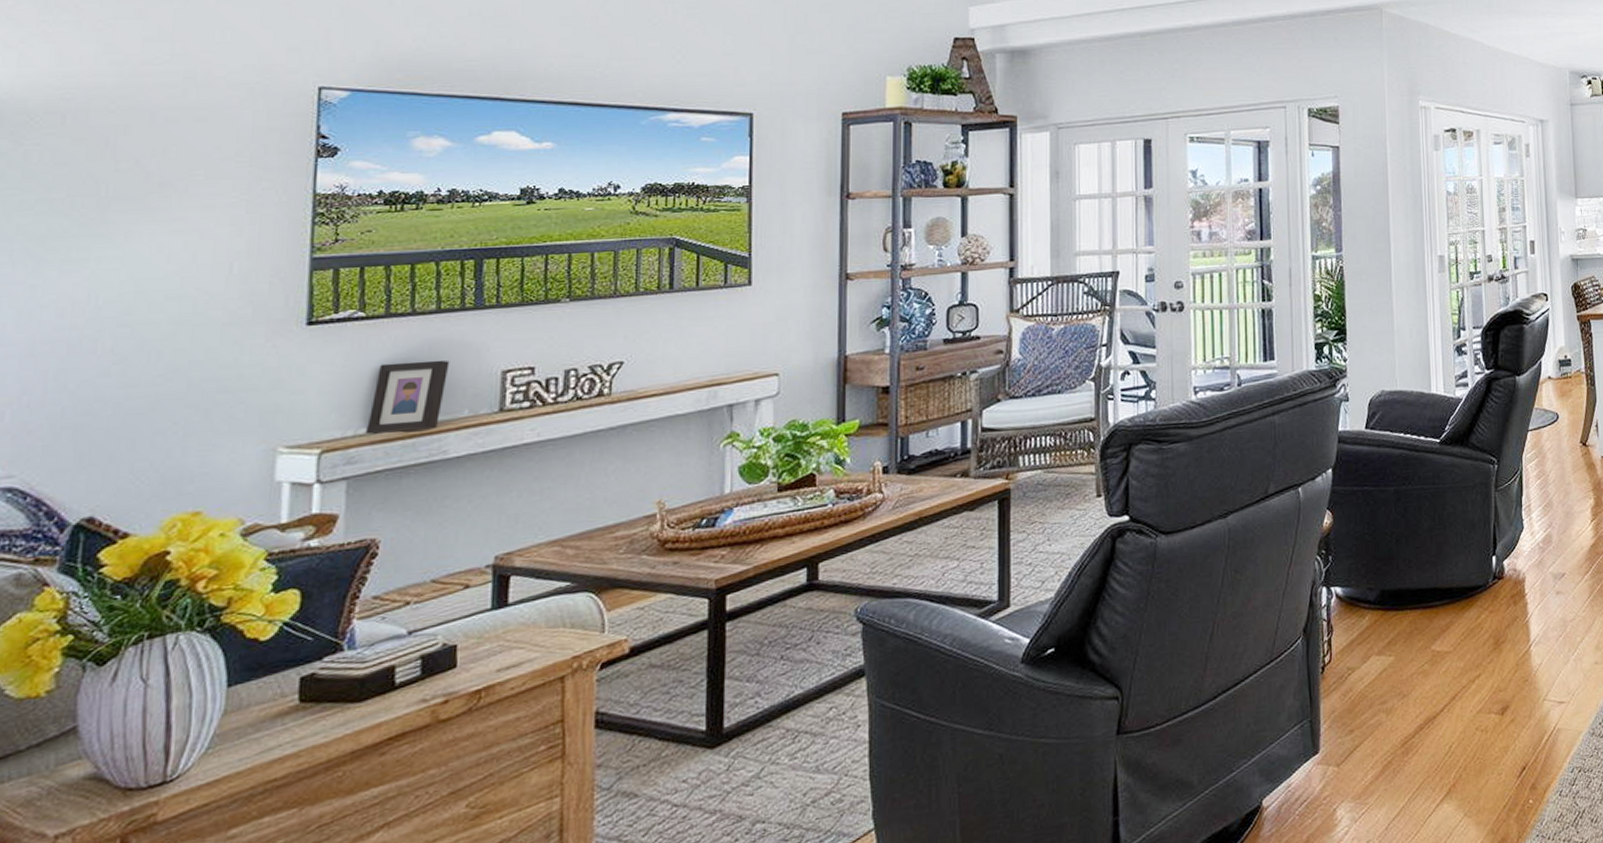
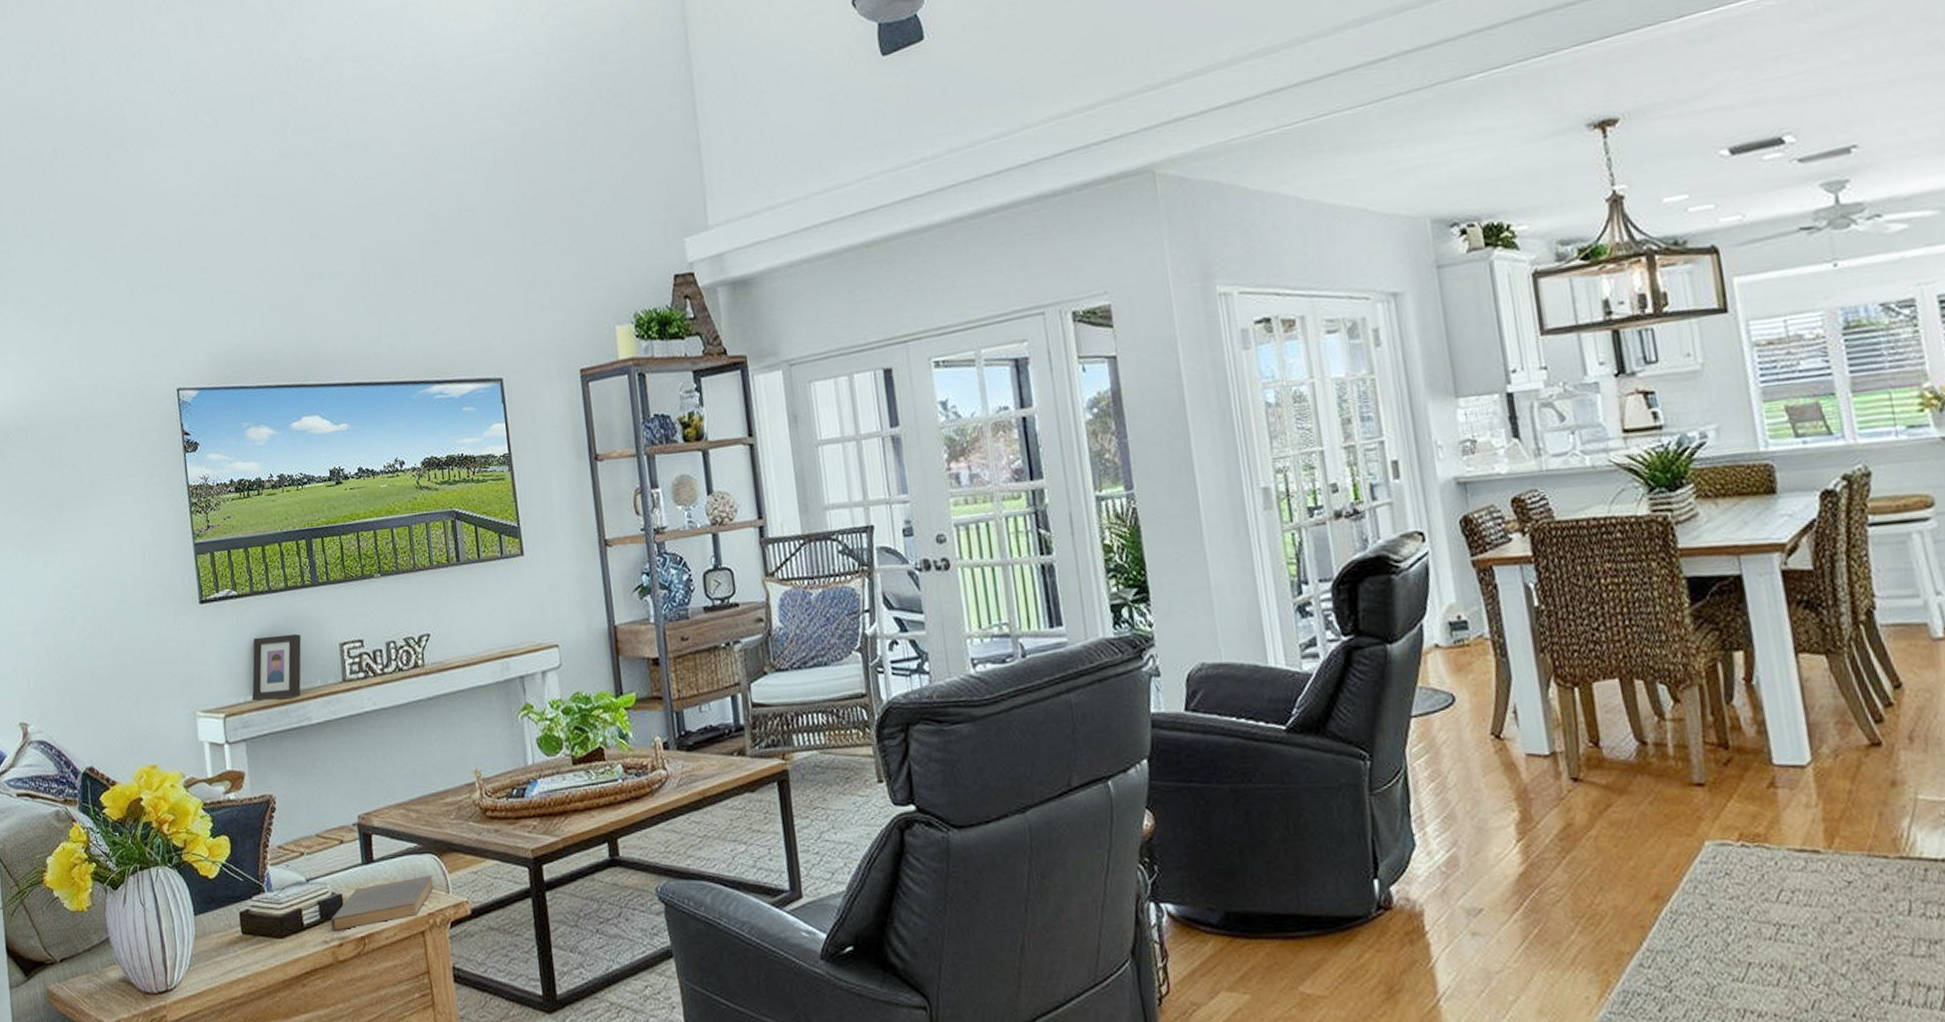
book: none [435,614,586,688] -> present [330,874,435,932]

